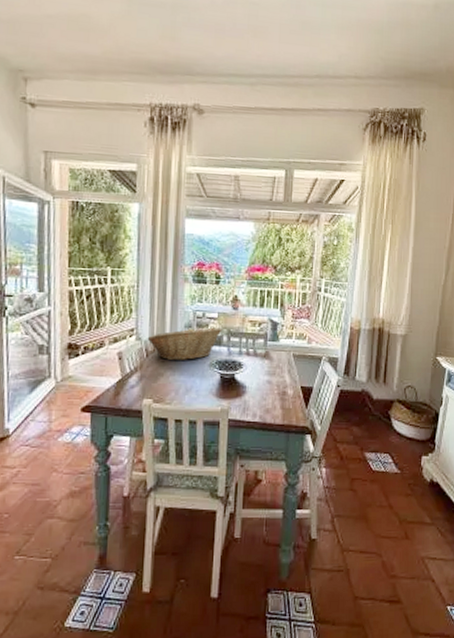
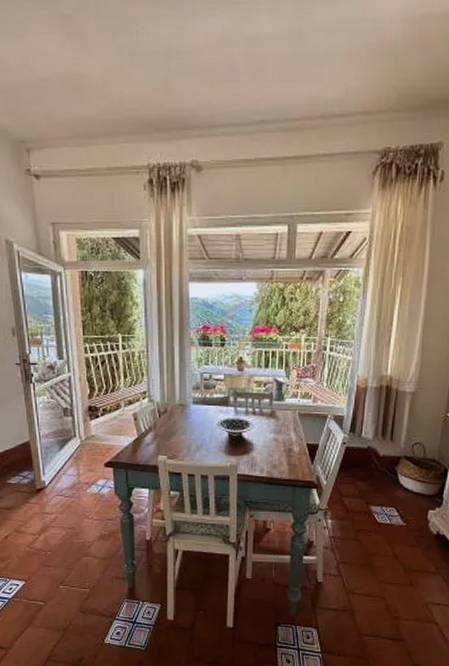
fruit basket: present [147,327,223,360] -> none [158,388,229,420]

